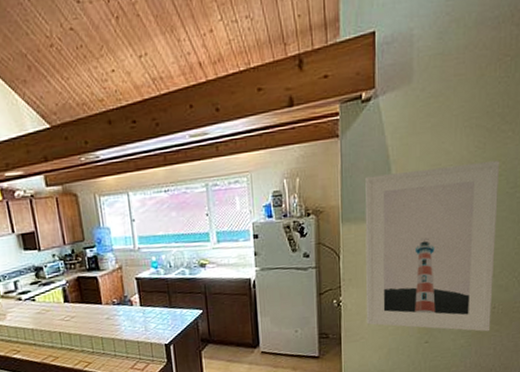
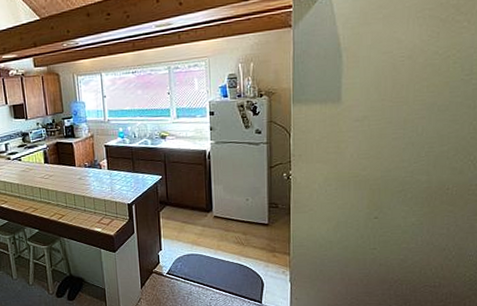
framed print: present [365,161,500,332] -> none [315,49,455,212]

